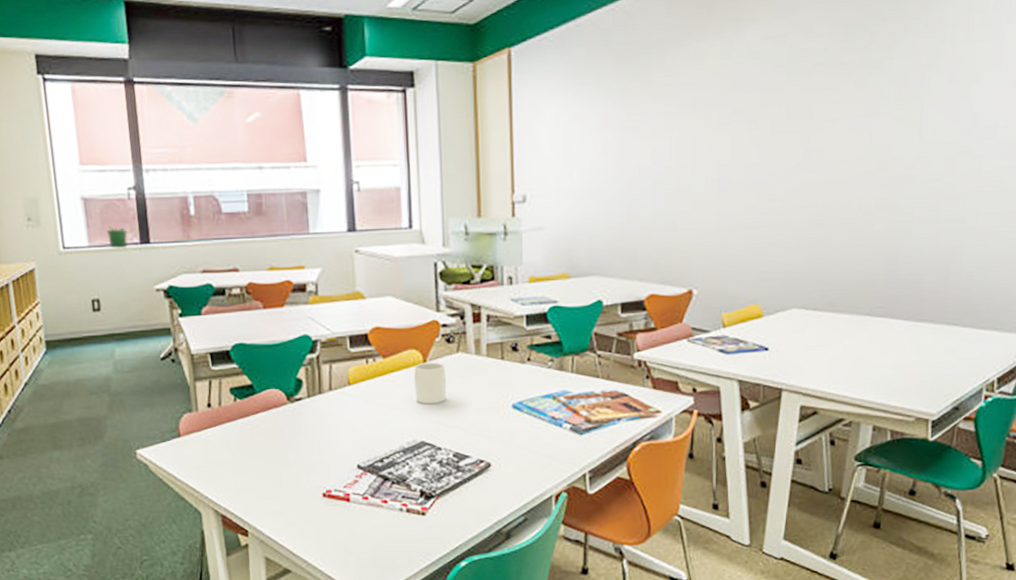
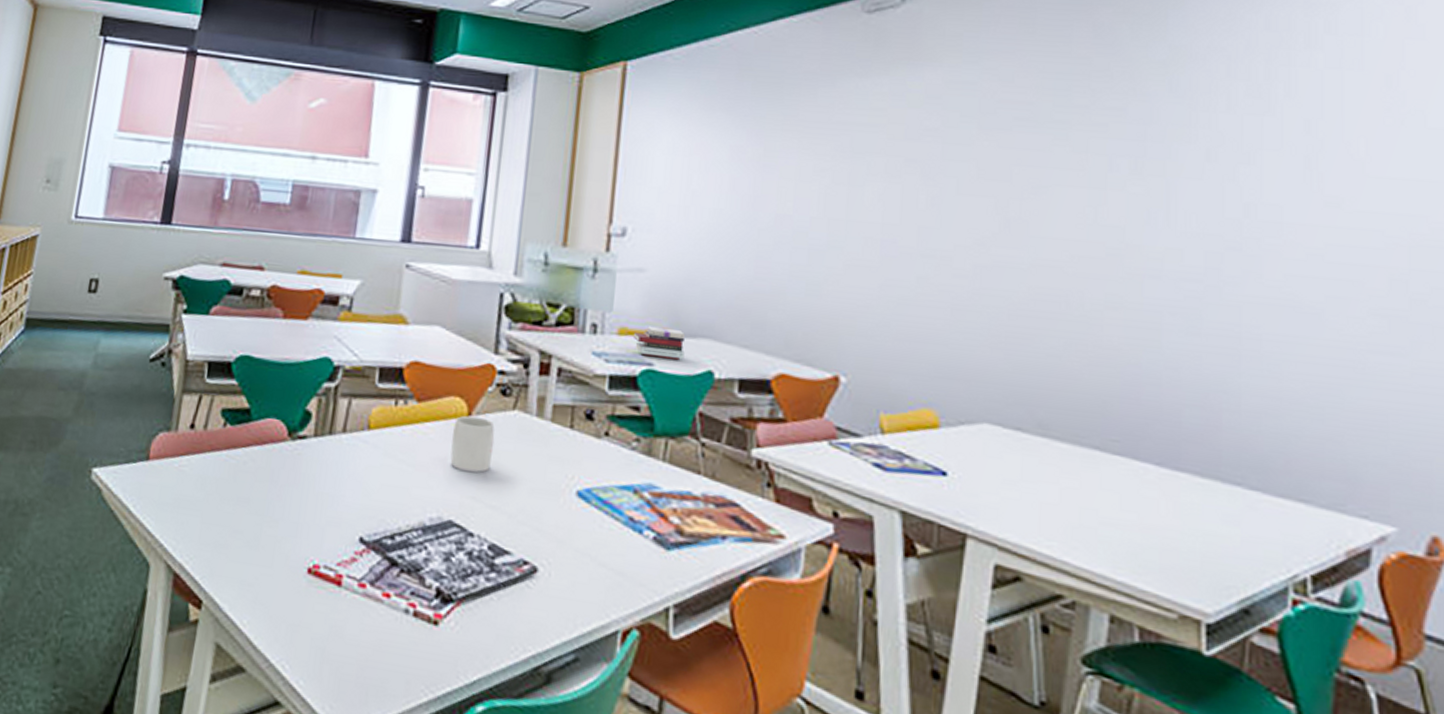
planter: present [106,226,128,249] -> none [126,200,150,227]
books: none [540,271,580,296] -> present [632,326,686,361]

